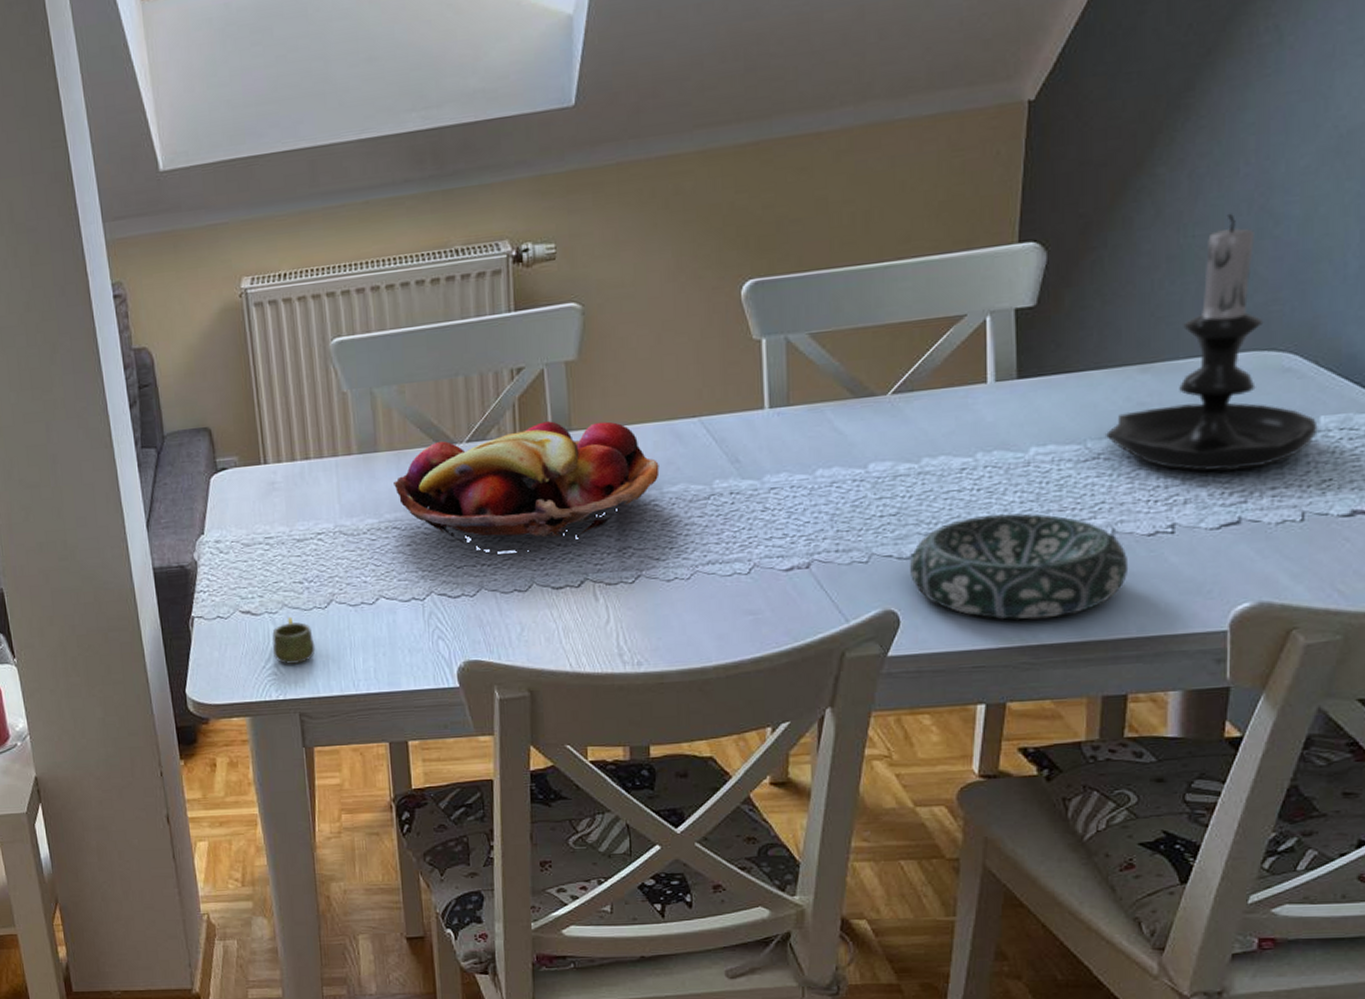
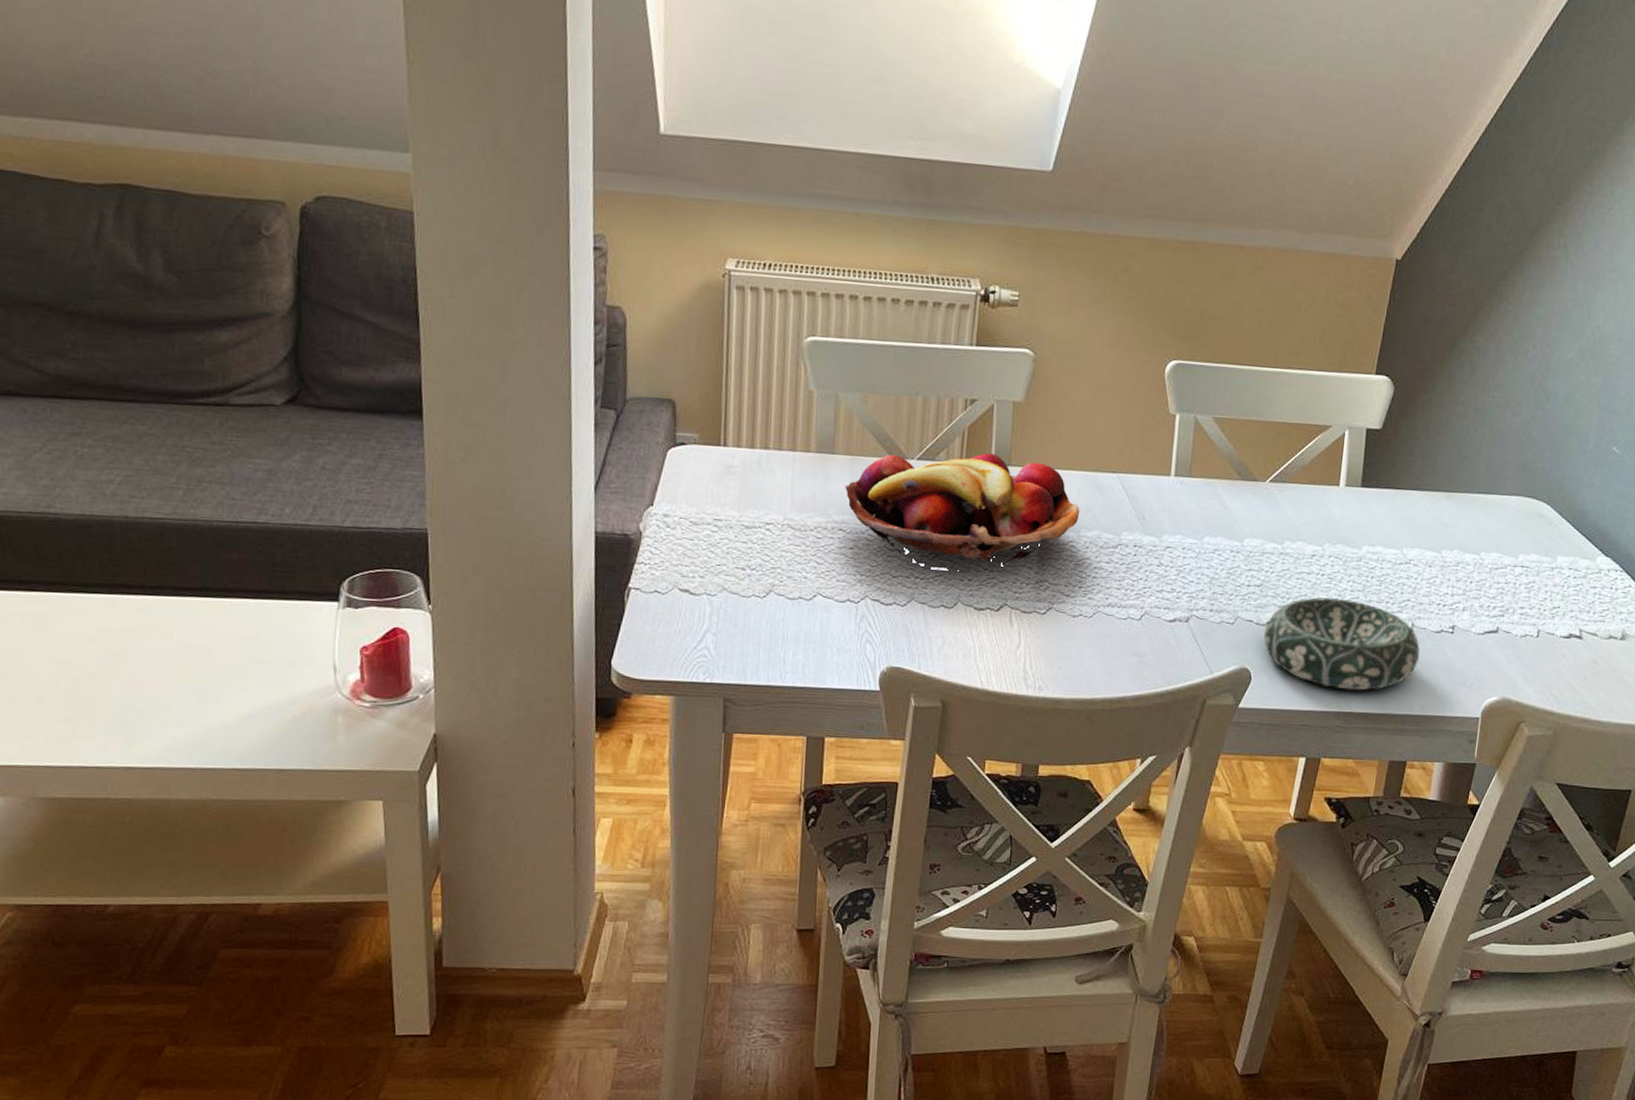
mug: present [272,616,316,664] -> none [706,601,749,649]
candle holder: present [1104,213,1318,471] -> none [1416,384,1556,590]

